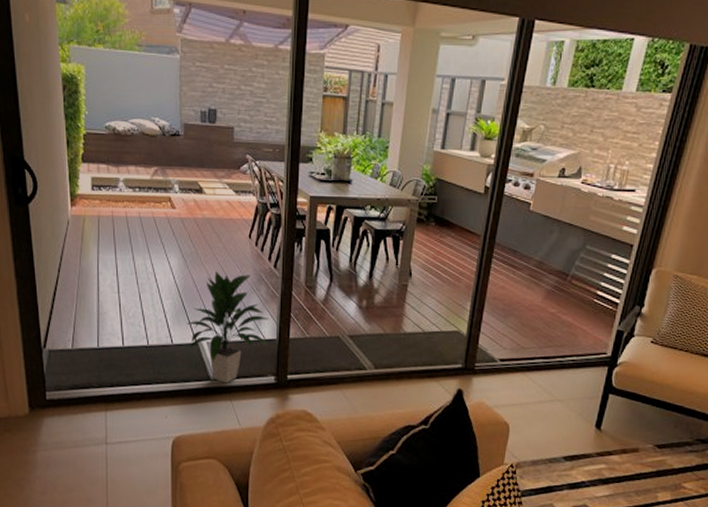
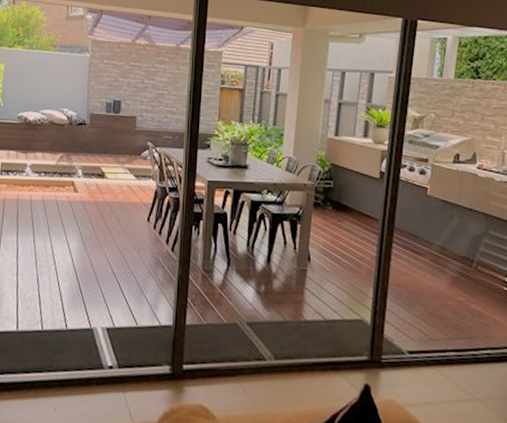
indoor plant: present [186,271,269,383] -> none [82,254,165,373]

